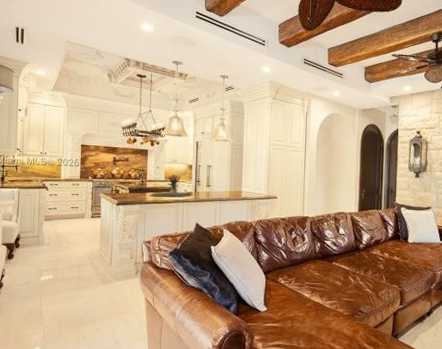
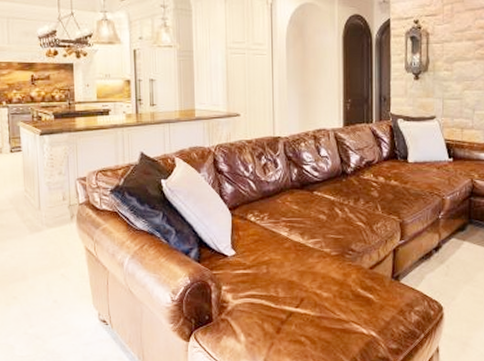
flower arrangement: present [149,174,194,198] -> none [80,92,135,122]

